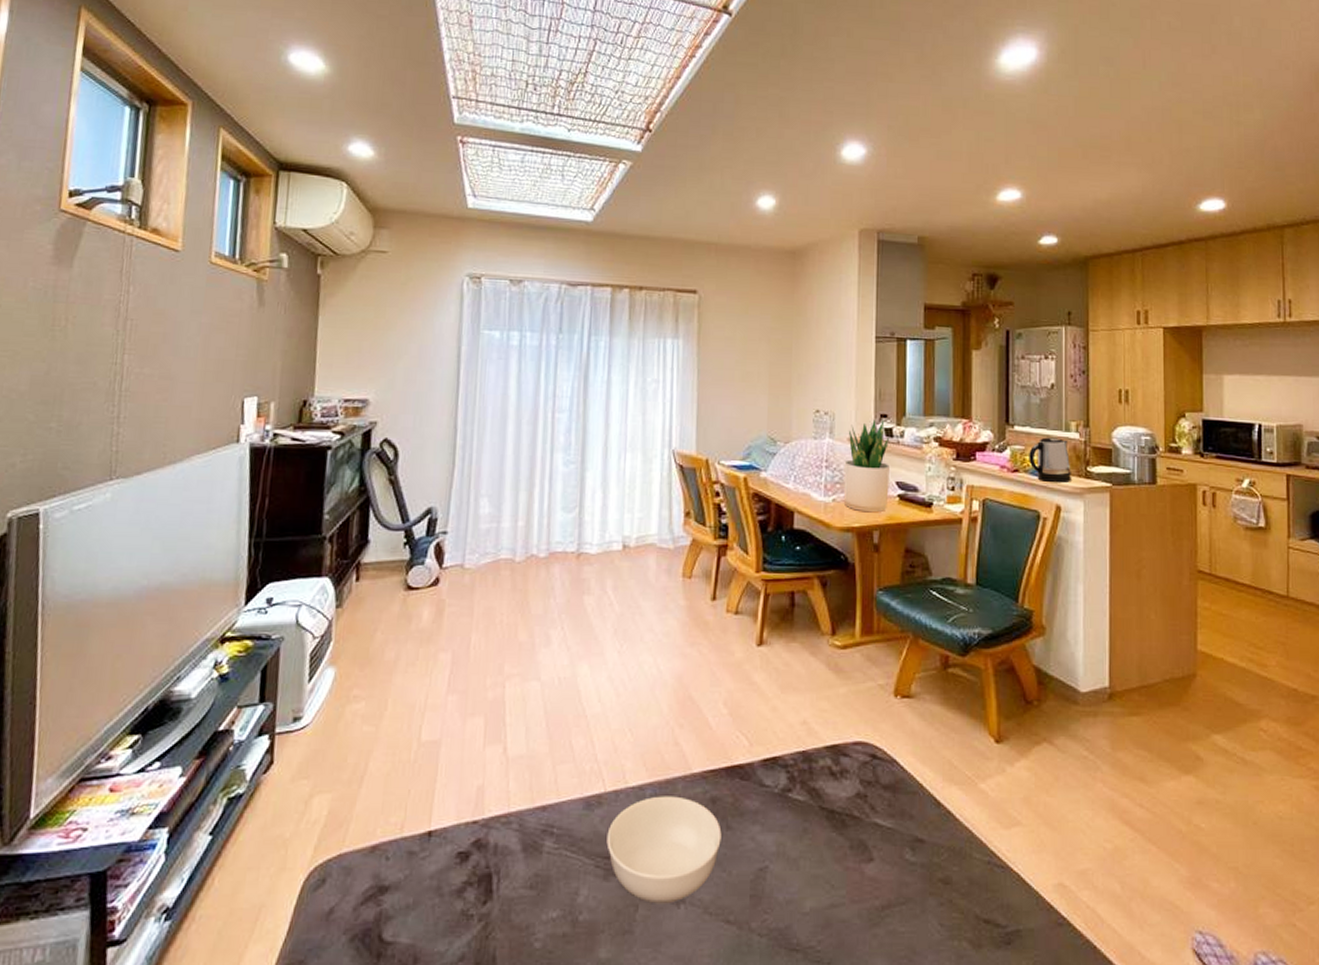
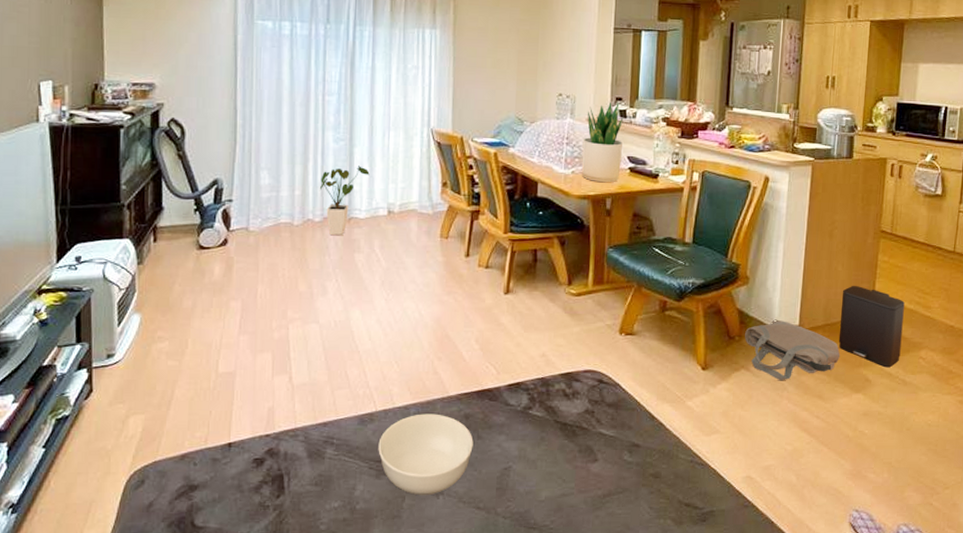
house plant: none [546,492,603,575] -> present [320,166,370,236]
kettle: present [1029,437,1071,484] -> none [744,118,780,158]
tote bag: none [1045,679,1163,758] -> present [745,319,841,381]
pedal bin: none [1158,638,1236,742] -> present [838,286,905,368]

